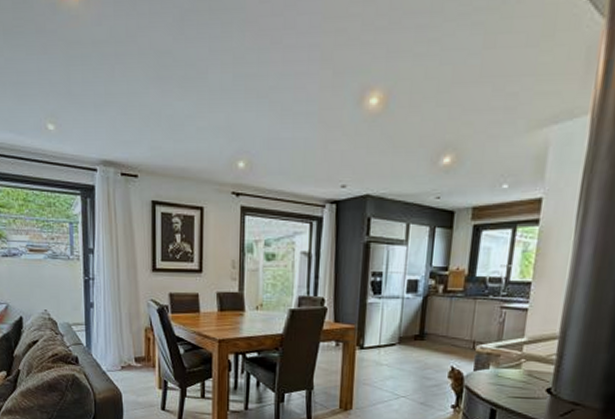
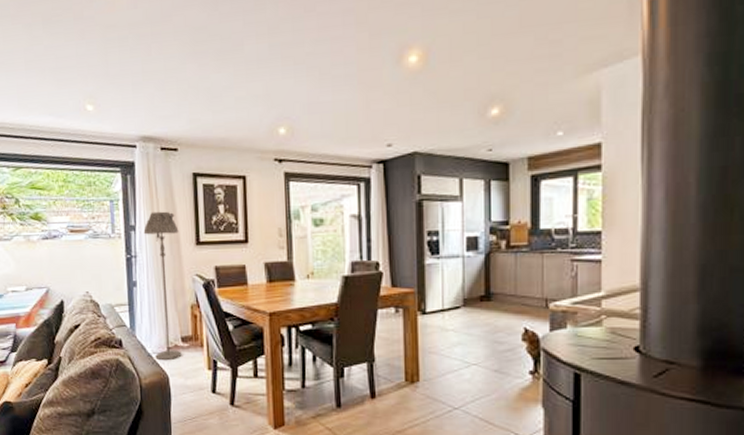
floor lamp: none [101,236,136,379] -> present [143,211,182,361]

